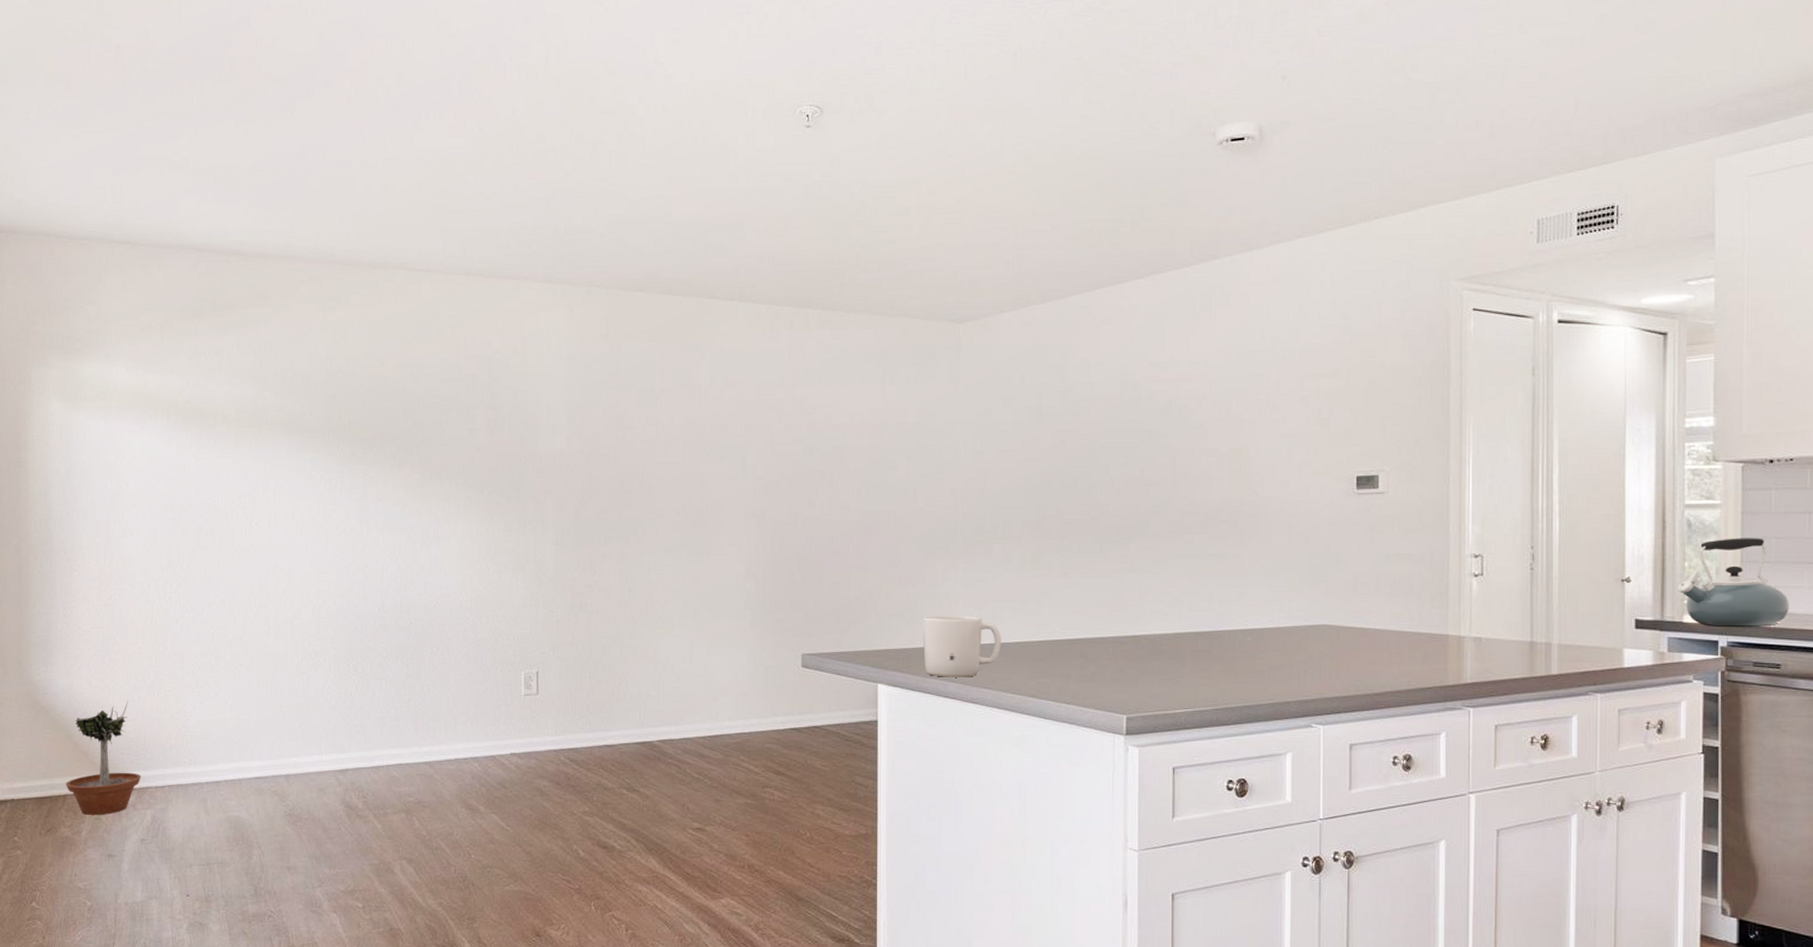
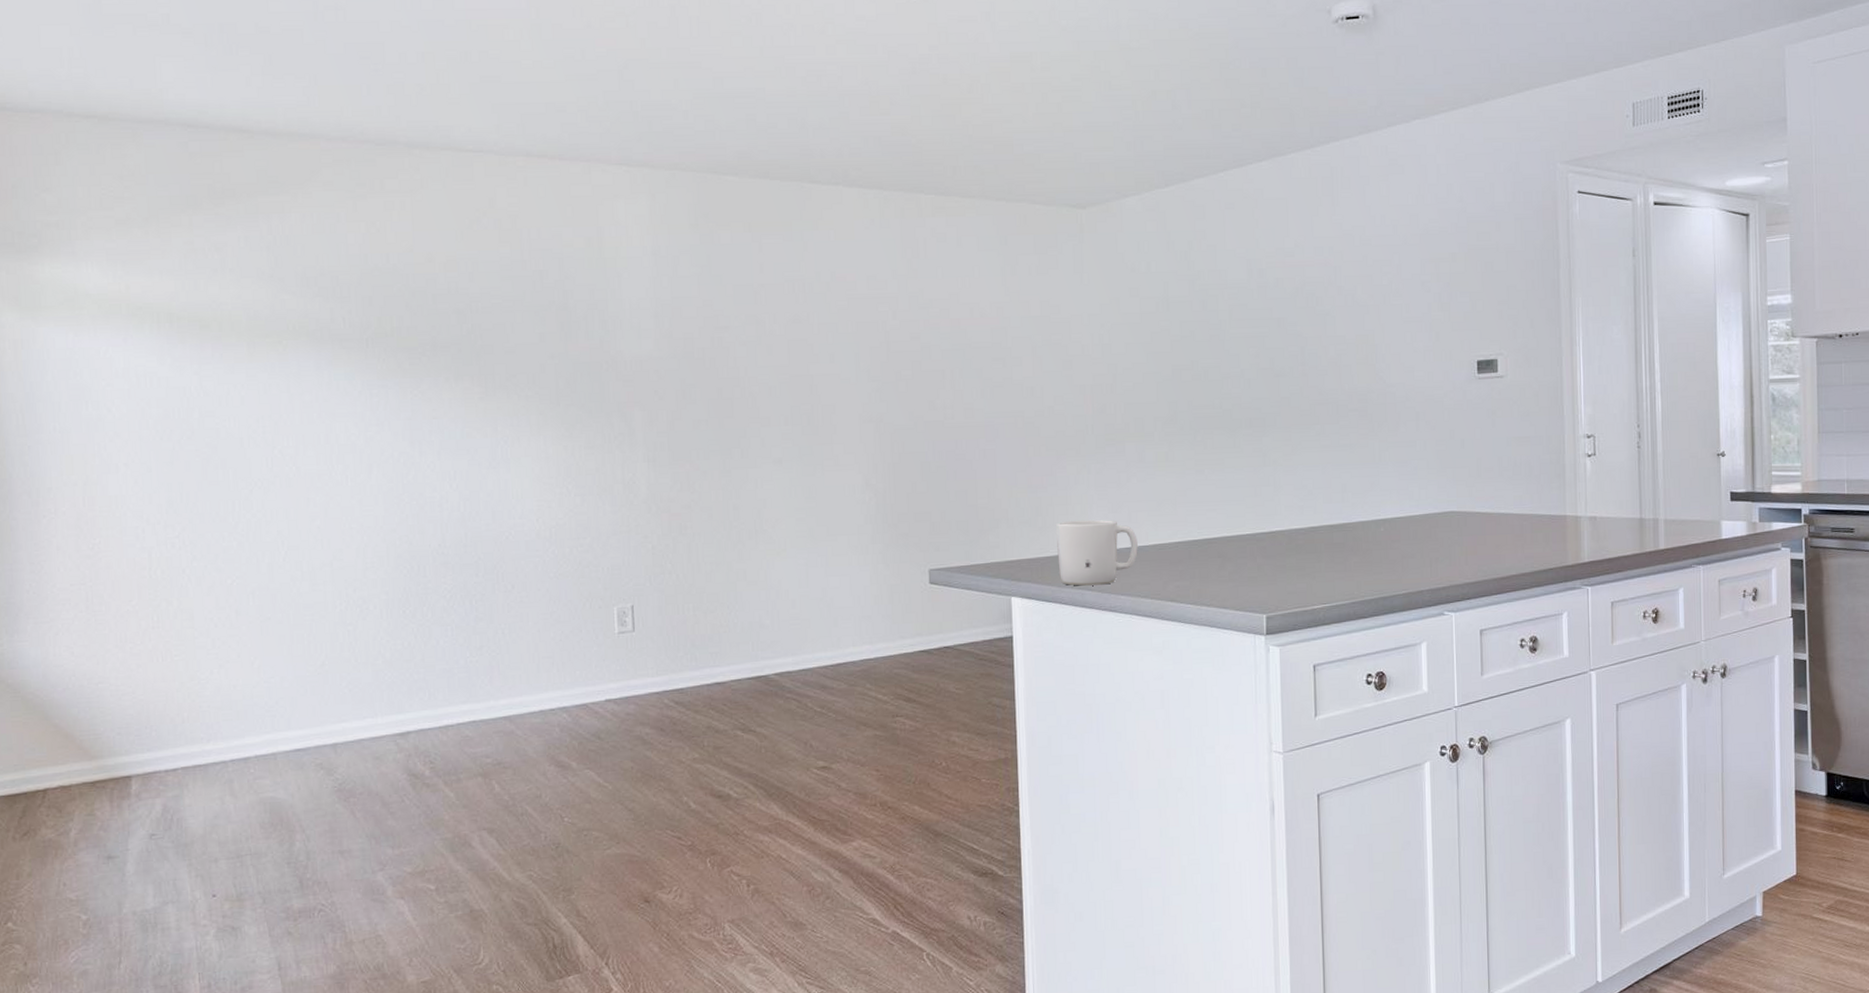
potted tree: present [66,700,141,815] -> none [45,669,146,811]
kettle: present [1677,538,1789,628] -> none [1765,409,1860,496]

